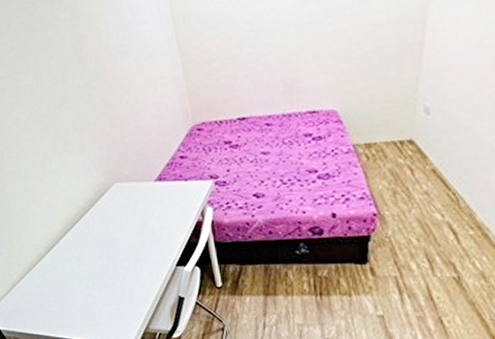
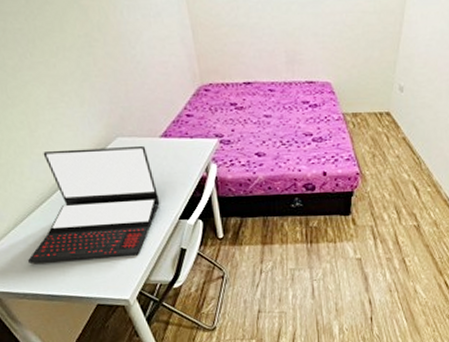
laptop: none [39,190,157,307] -> present [27,145,160,264]

